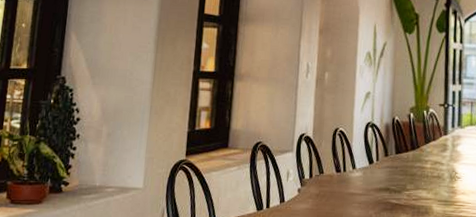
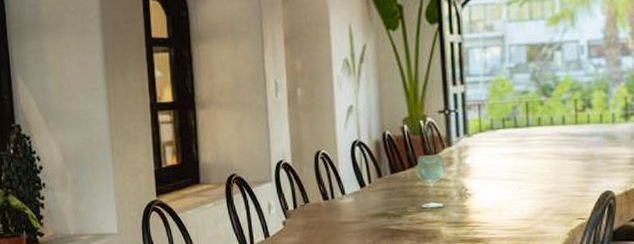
wine glass: none [416,140,442,187] -> present [416,155,447,209]

